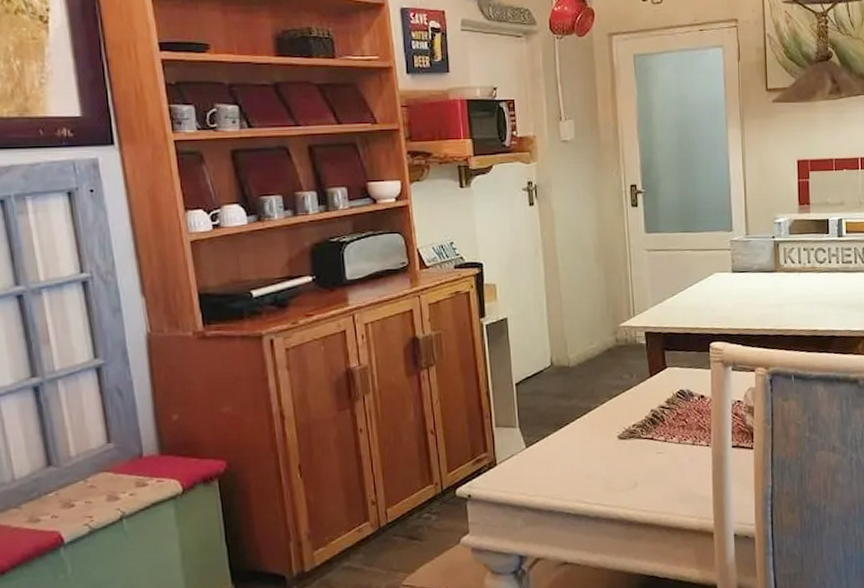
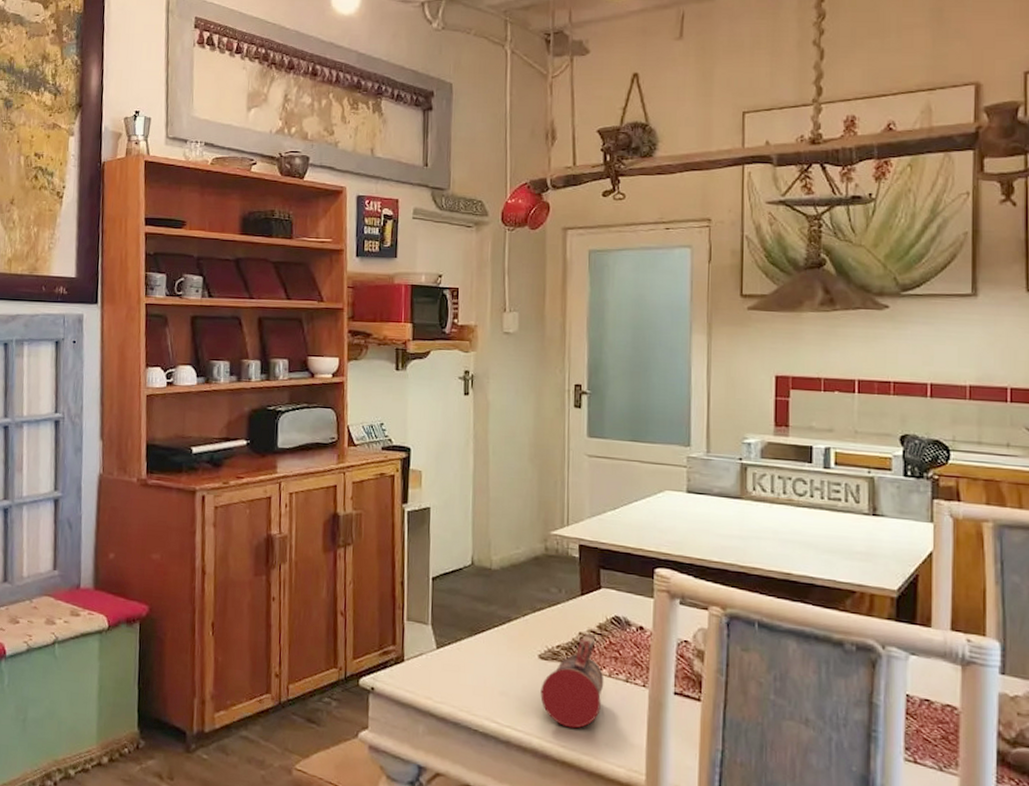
beer mug: none [622,409,675,494] -> present [540,633,604,729]

